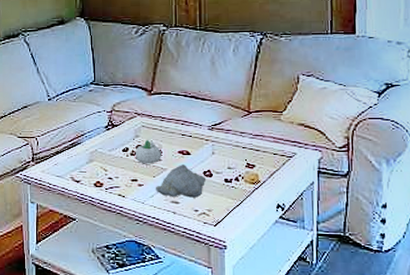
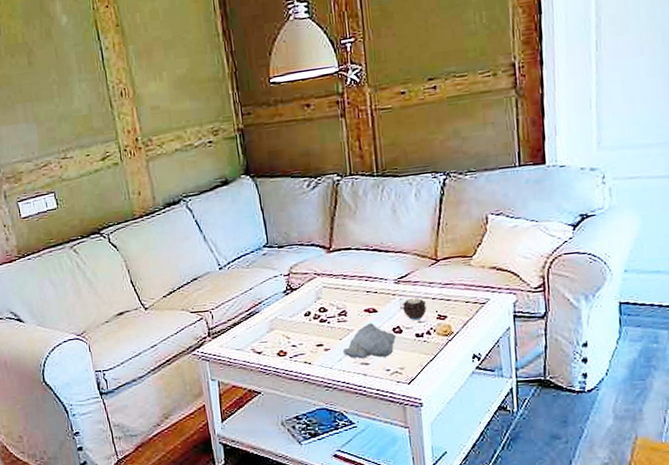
succulent planter: present [136,140,161,164] -> none [318,301,347,327]
candle: none [213,144,236,167] -> present [402,297,427,321]

